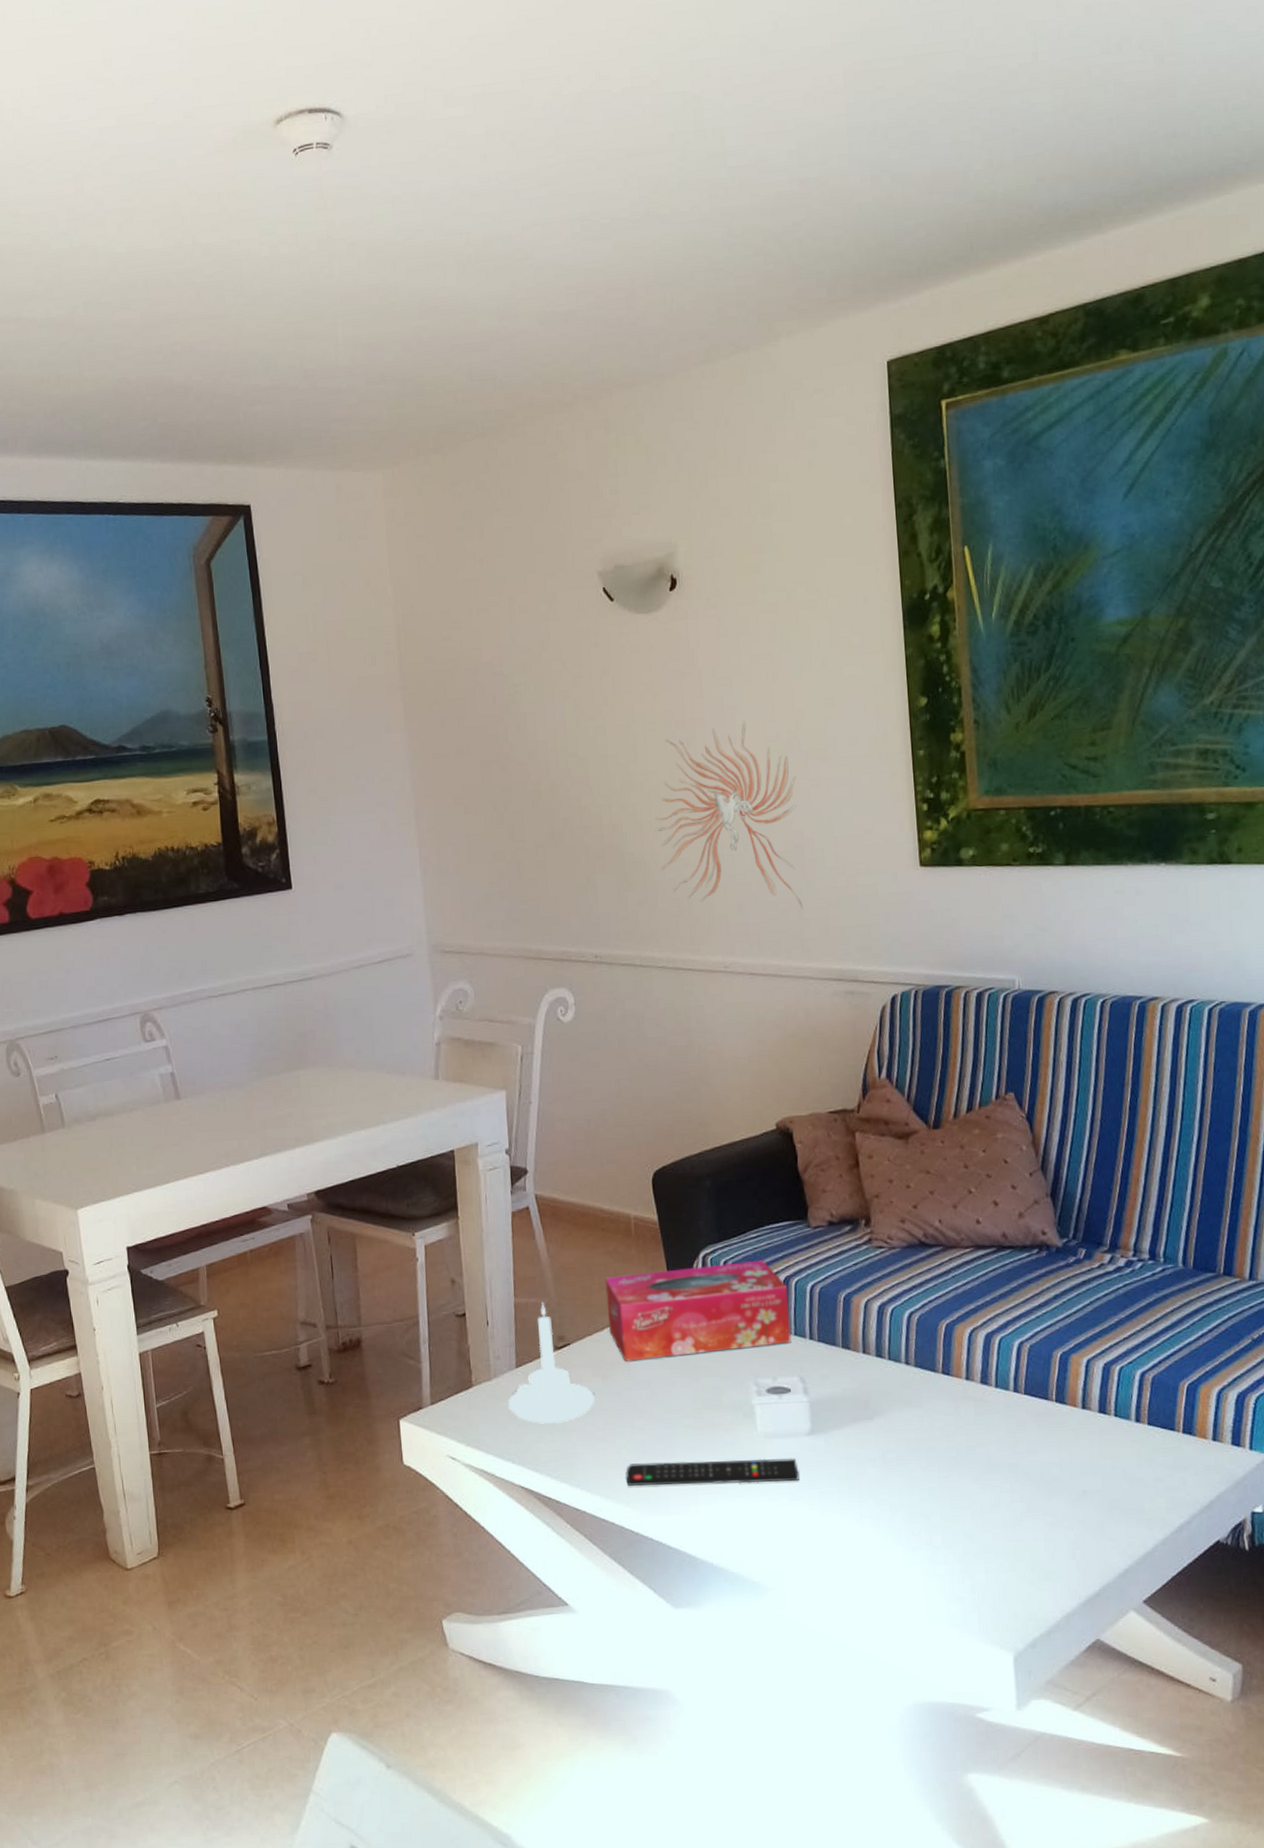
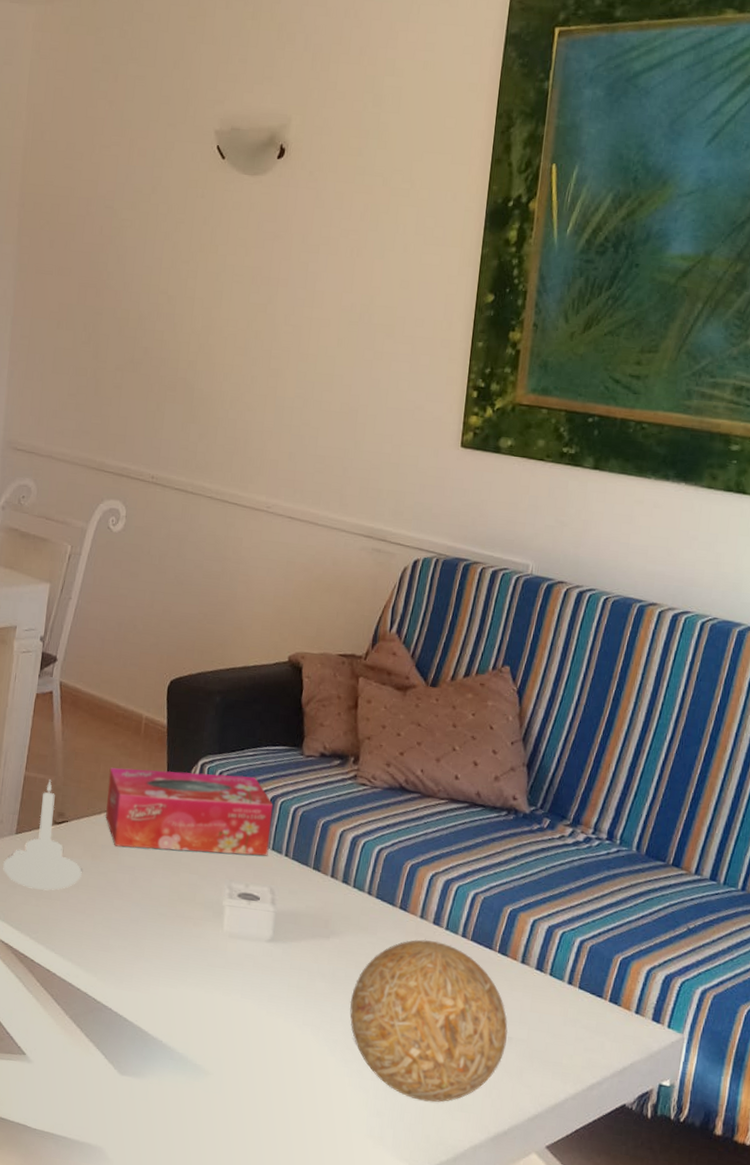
remote control: present [625,1458,800,1486] -> none [97,938,254,981]
wall sculpture: present [654,721,803,909] -> none [223,287,363,467]
decorative ball: none [907,1402,1082,1577] -> present [350,939,508,1103]

